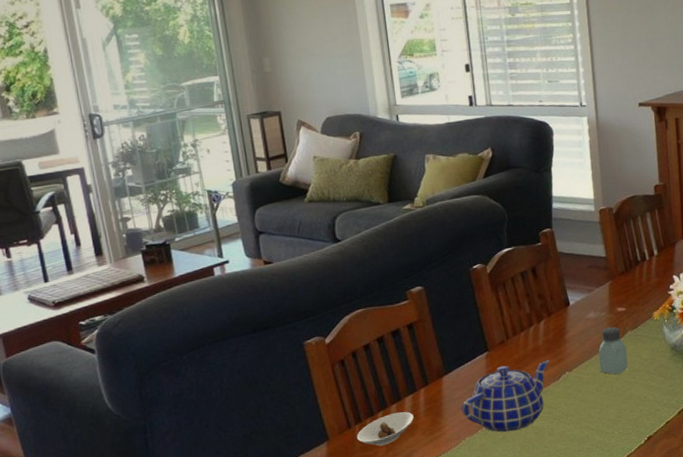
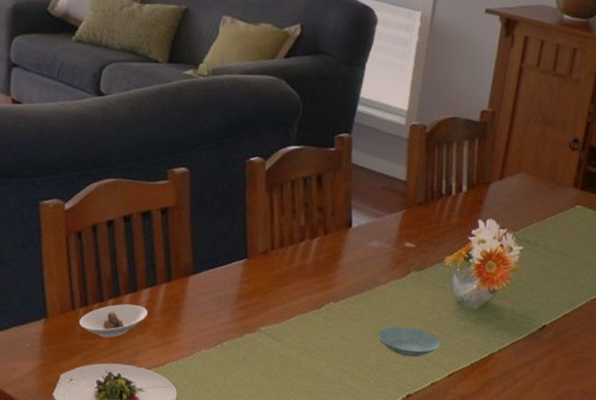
teapot: present [461,359,550,433] -> none [203,278,315,355]
saltshaker: present [598,327,628,375] -> none [370,262,406,318]
saucer: none [612,378,666,404] -> present [378,326,441,357]

